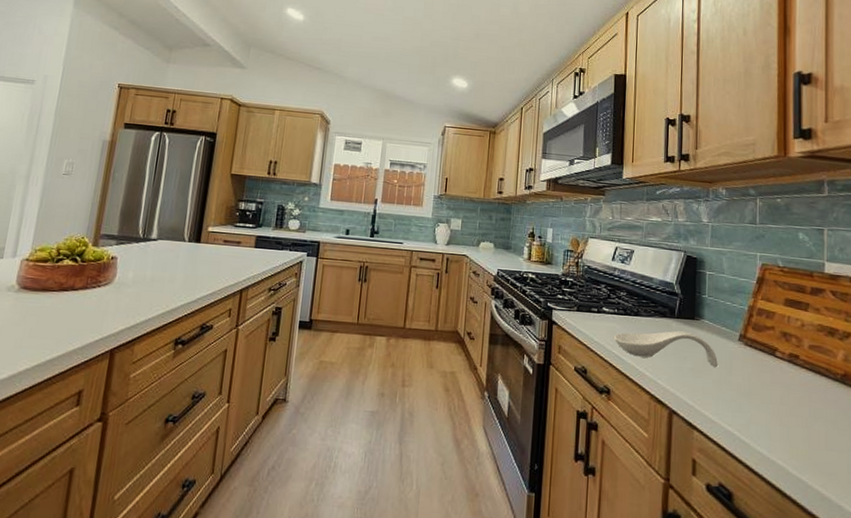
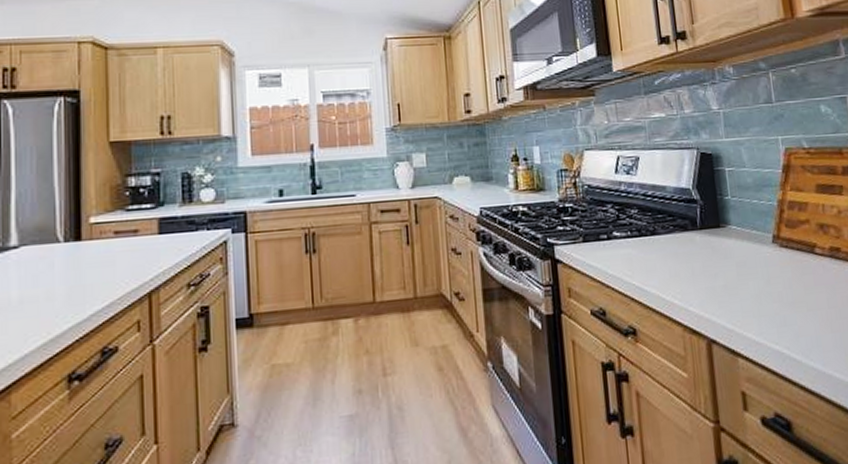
spoon rest: present [613,330,718,367] -> none [630,243,754,284]

